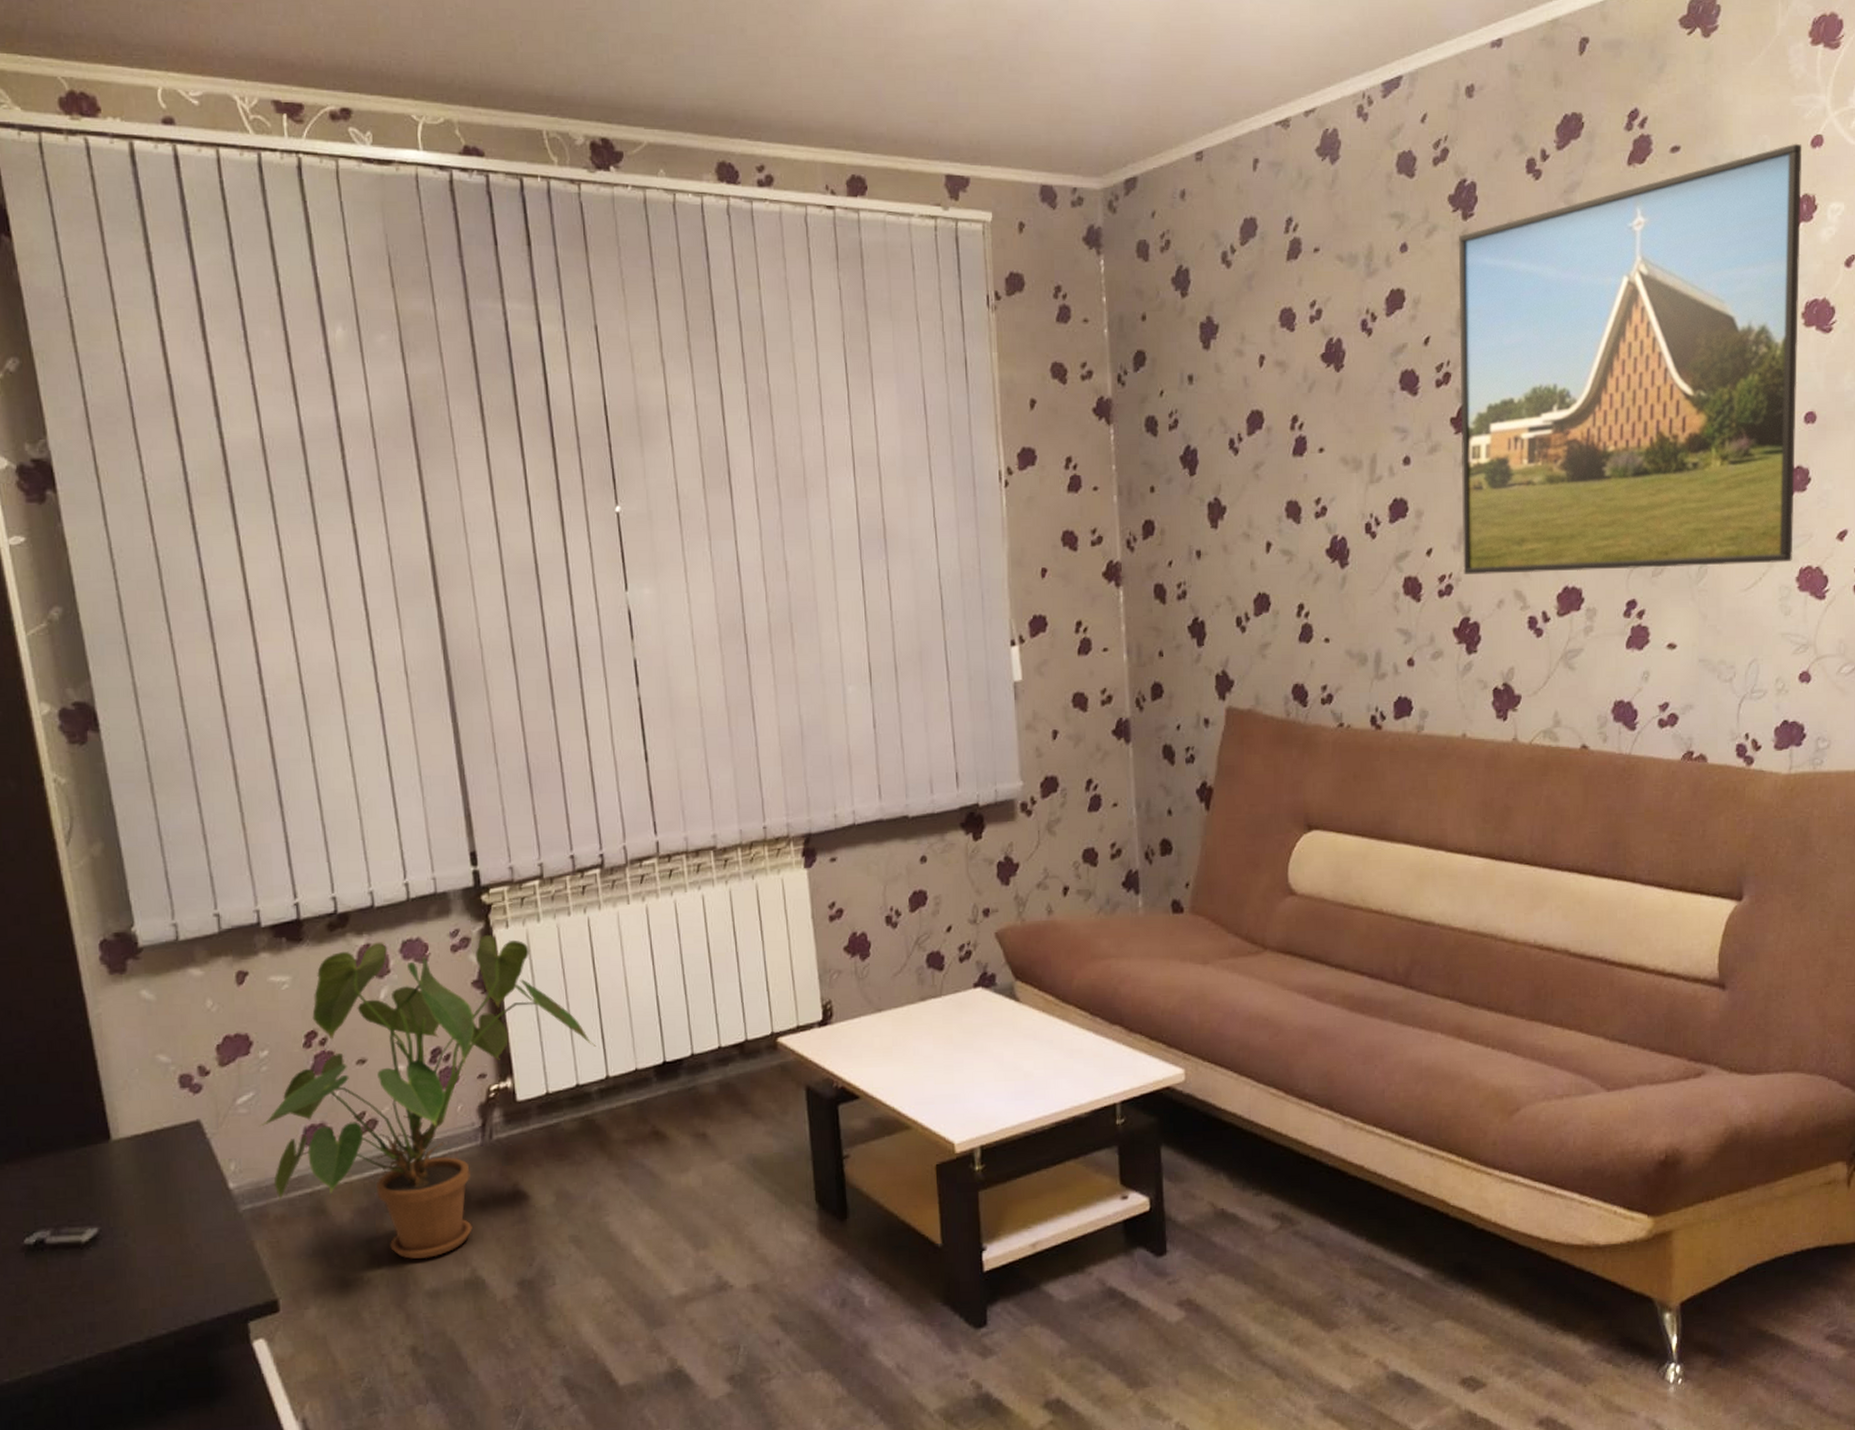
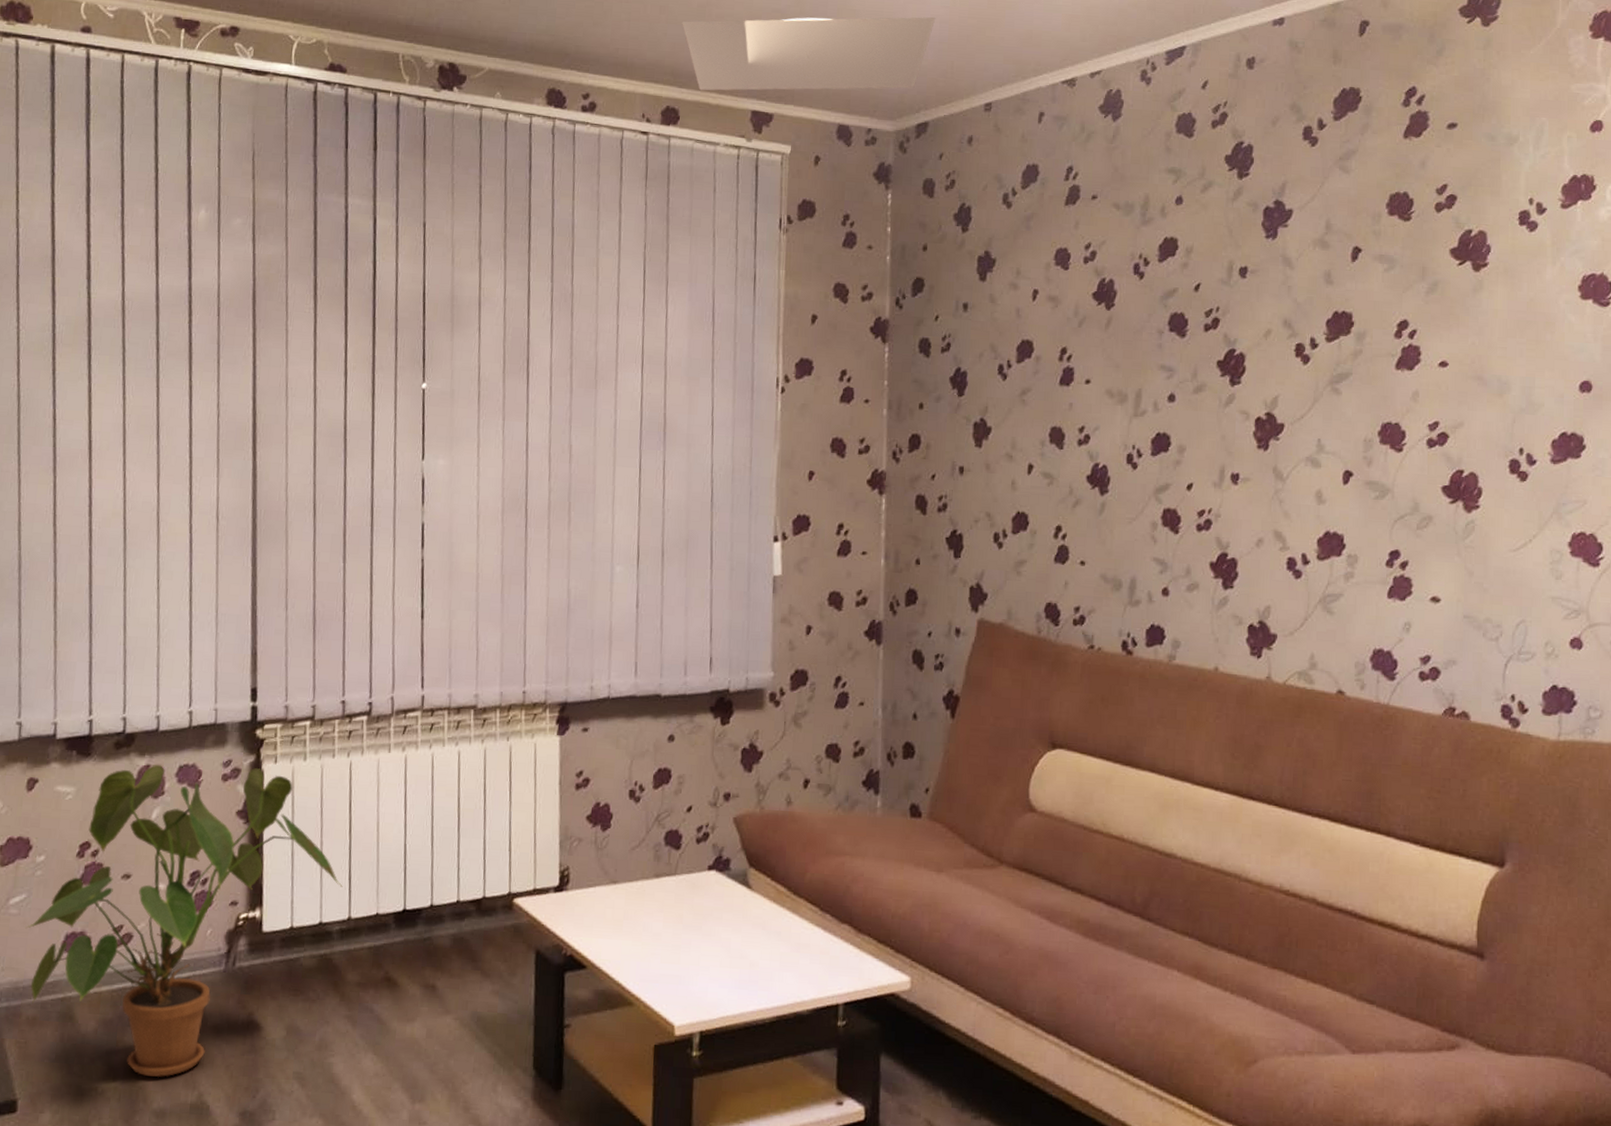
ceiling light: none [859,56,1137,155] -> present [682,17,936,91]
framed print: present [1458,143,1803,574] -> none [1223,126,1582,527]

